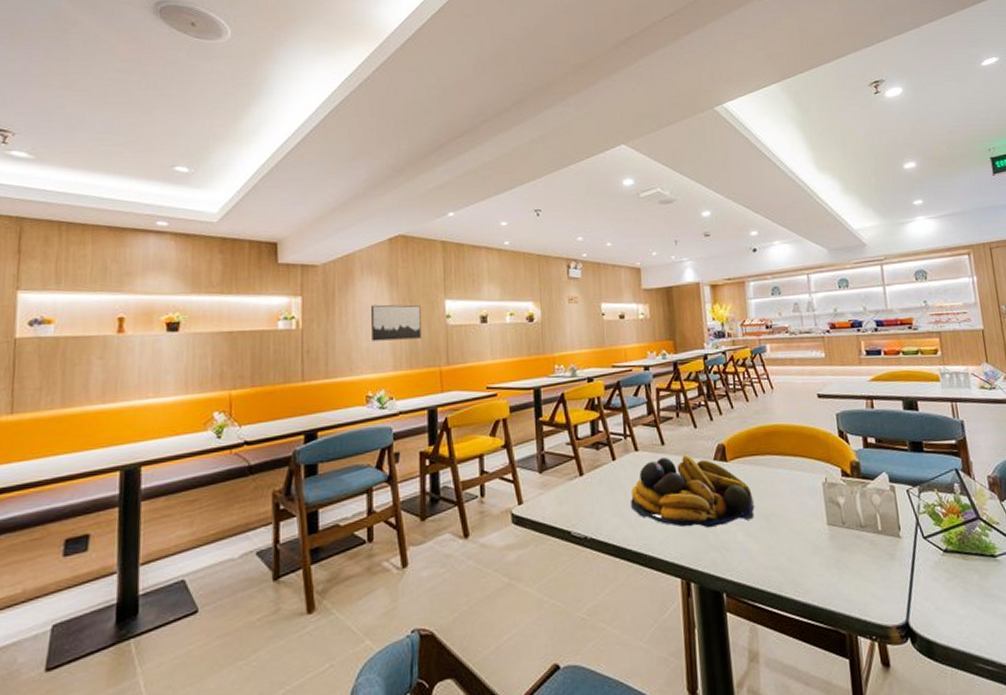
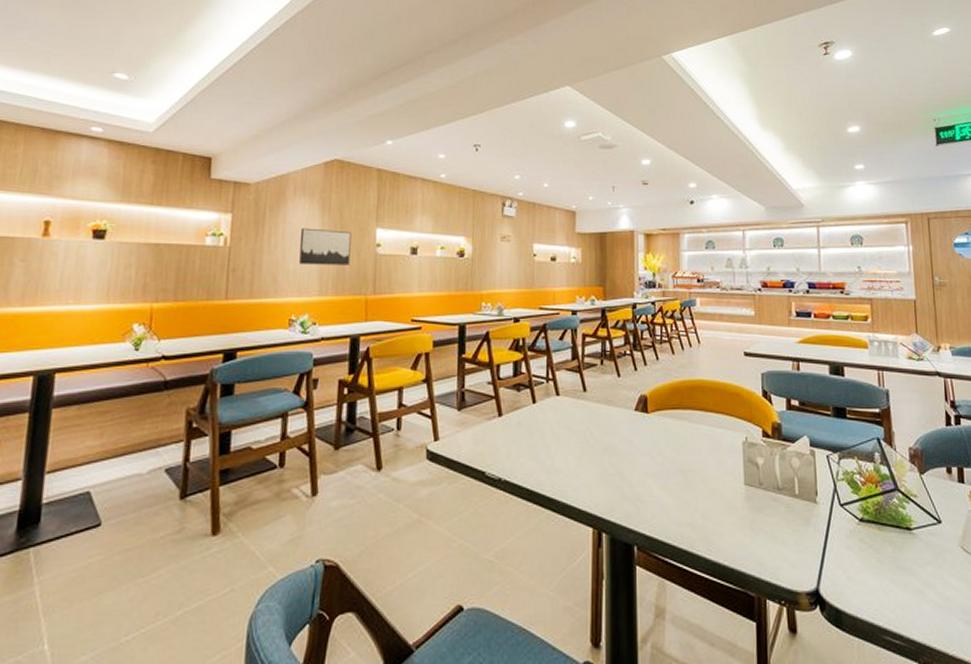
fruit bowl: present [631,455,755,527] -> none [548,403,673,478]

